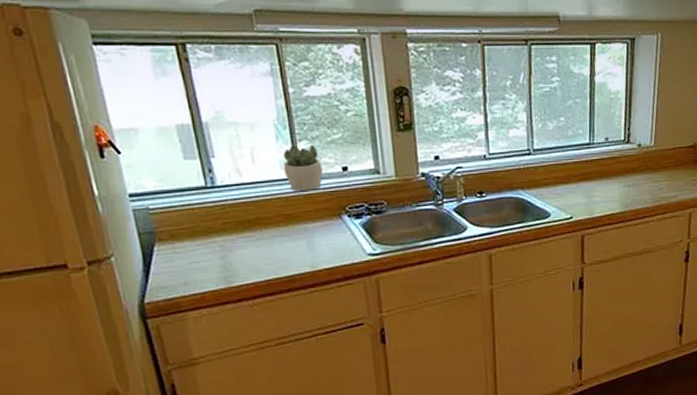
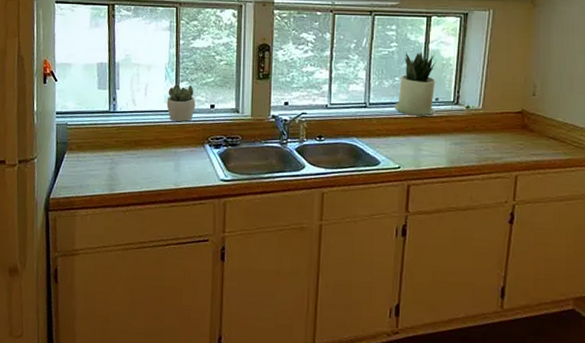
planter: none [561,86,606,160] -> present [394,52,437,116]

